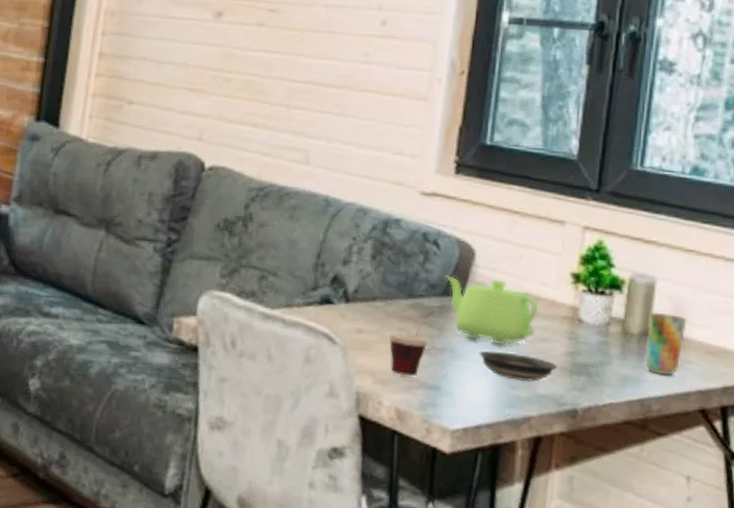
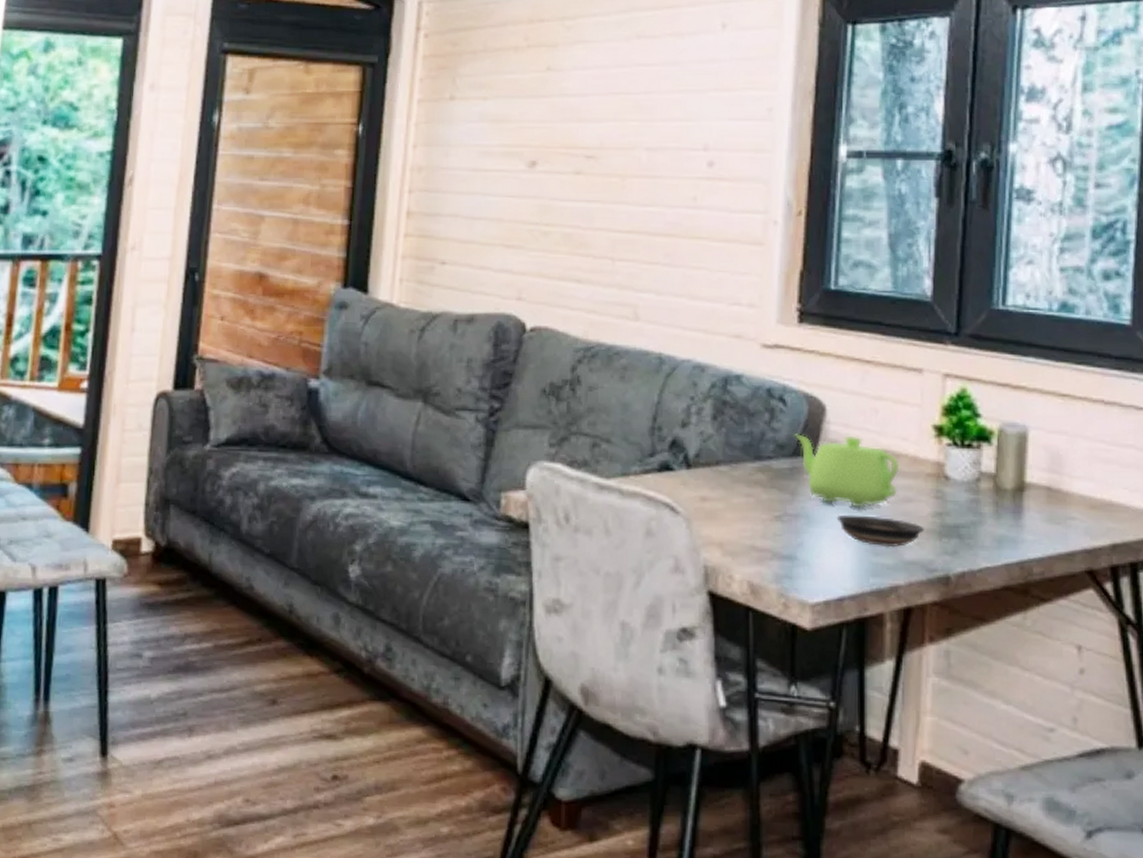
cup: present [389,310,435,376] -> none [737,473,785,547]
cup: present [645,313,687,376] -> none [1022,466,1066,534]

